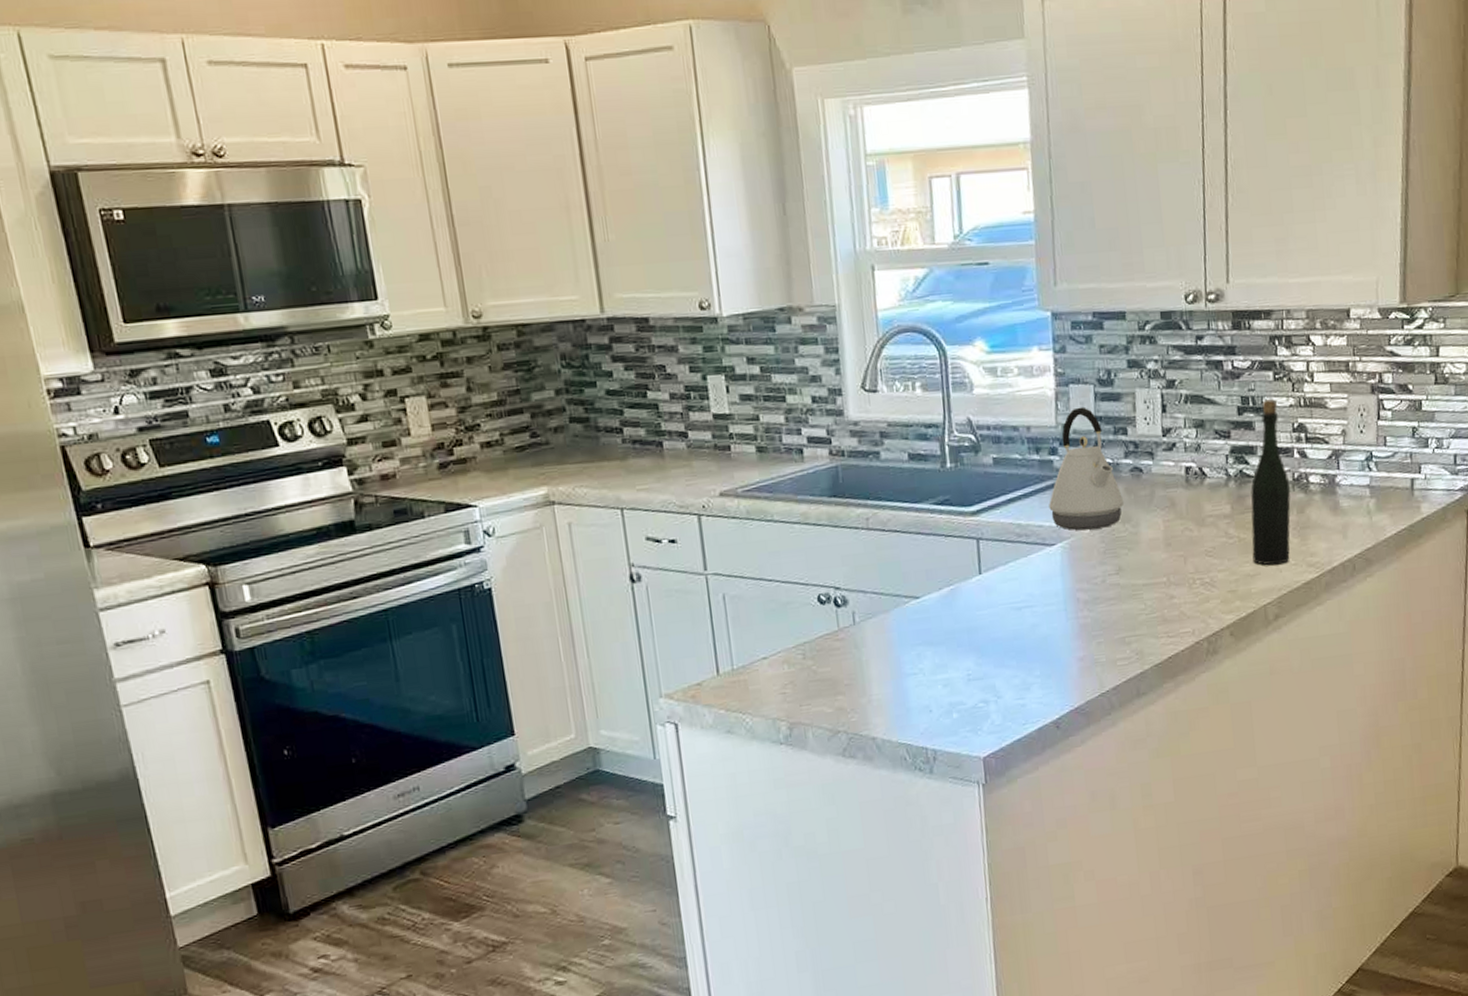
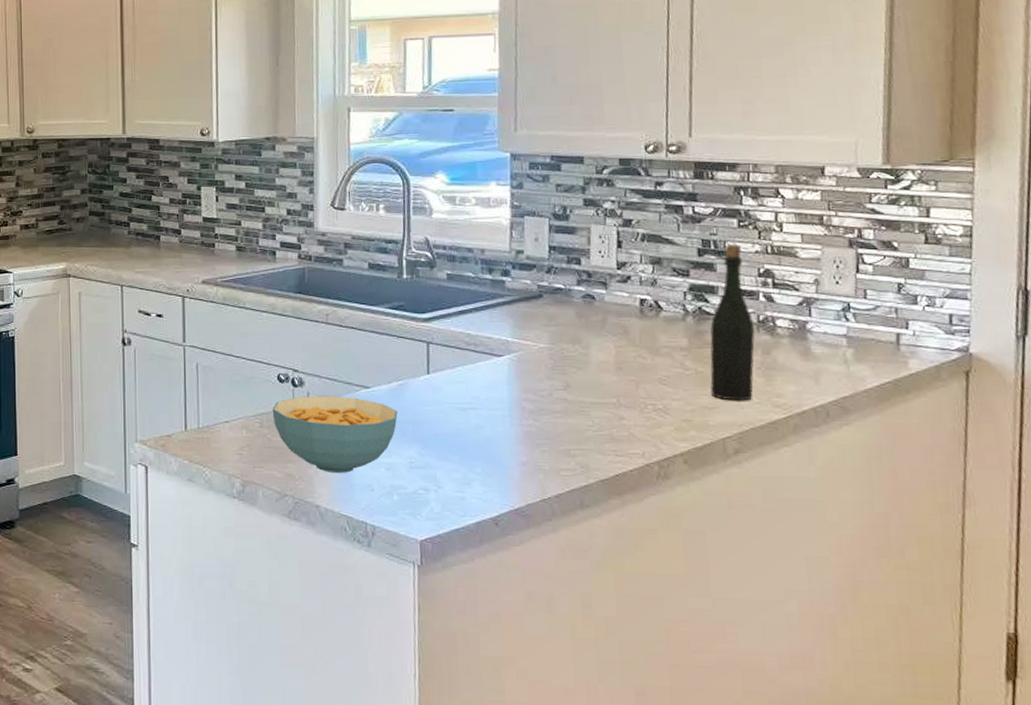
cereal bowl: none [815,611,952,699] -> present [272,395,398,474]
kettle: present [1049,407,1125,531] -> none [499,236,575,346]

